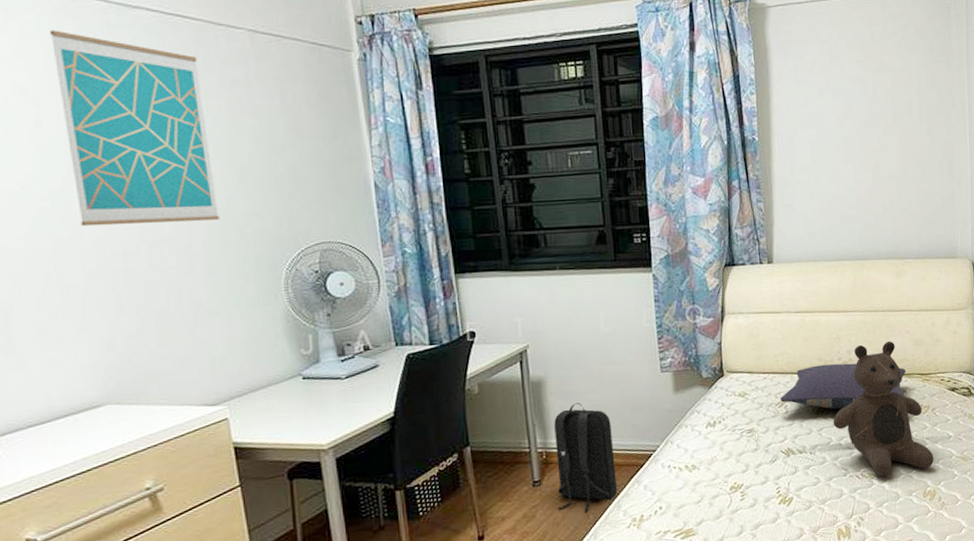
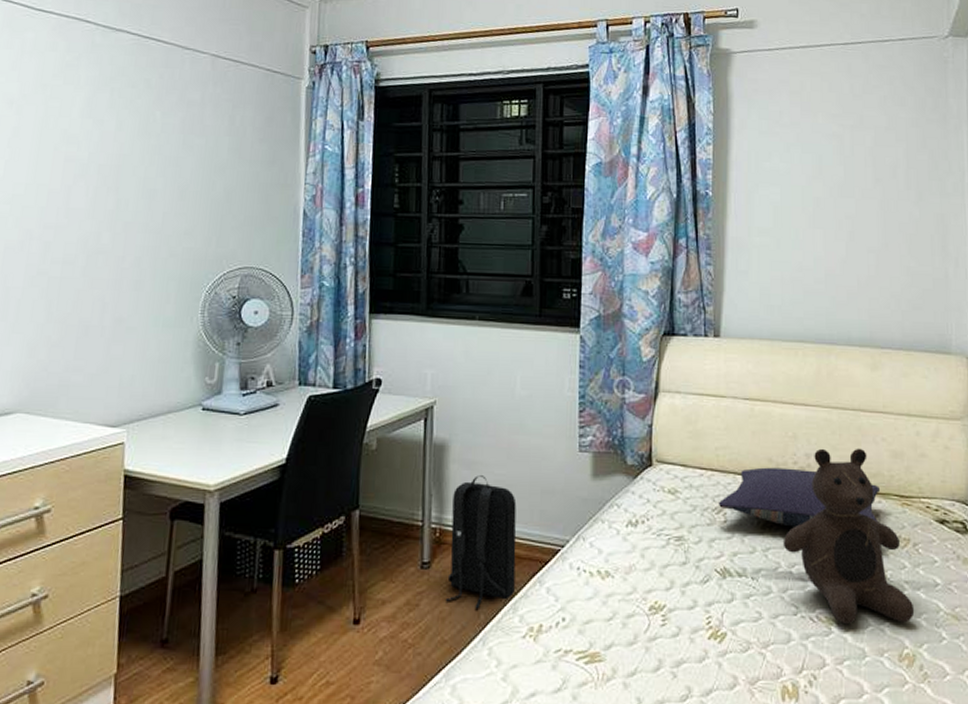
wall art: present [49,30,220,227] -> none [32,47,163,235]

